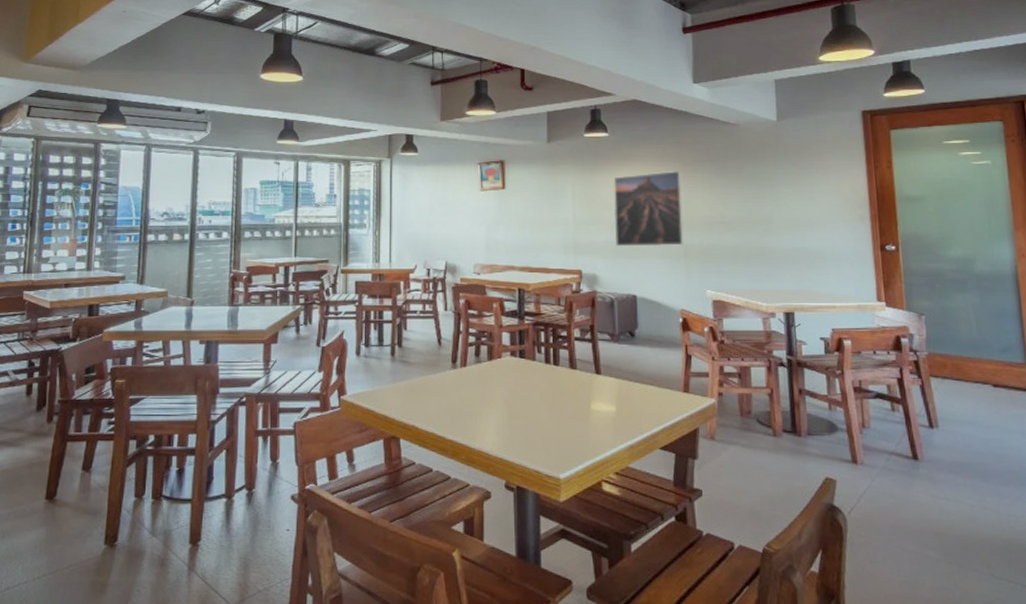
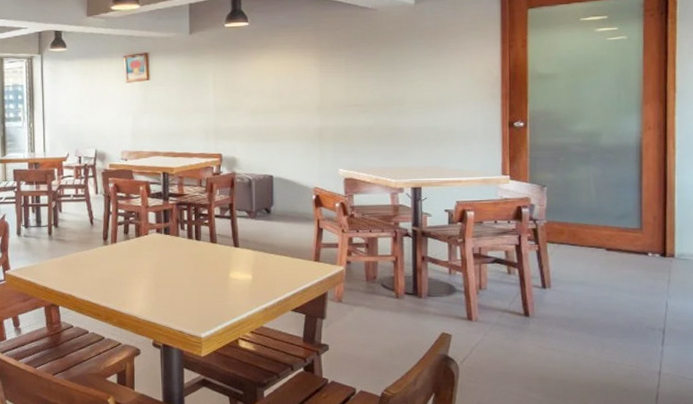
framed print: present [613,170,684,247] -> none [252,56,320,131]

